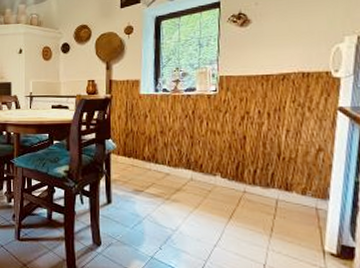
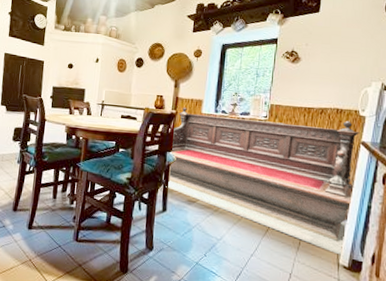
bench: none [108,84,336,243] -> present [166,108,360,257]

